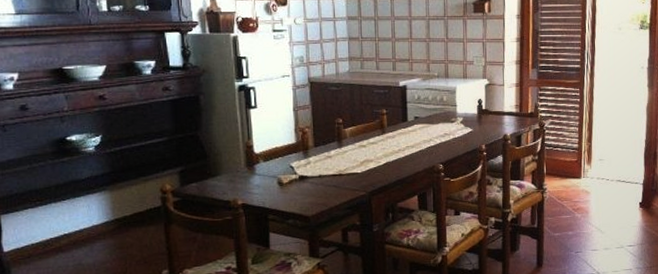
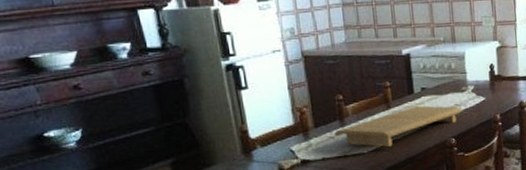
cutting board: none [332,133,452,168] -> present [334,106,463,147]

